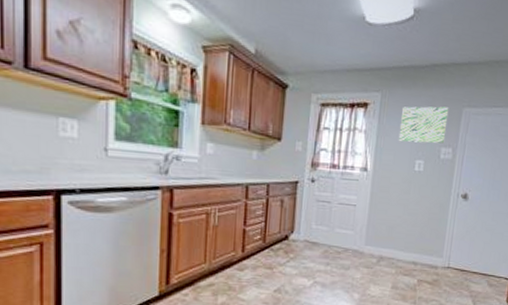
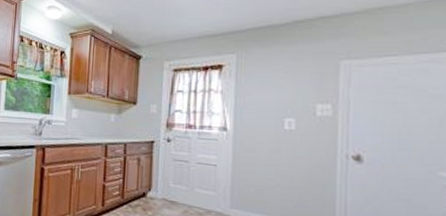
wall art: present [398,106,449,144] -> none [260,61,321,101]

